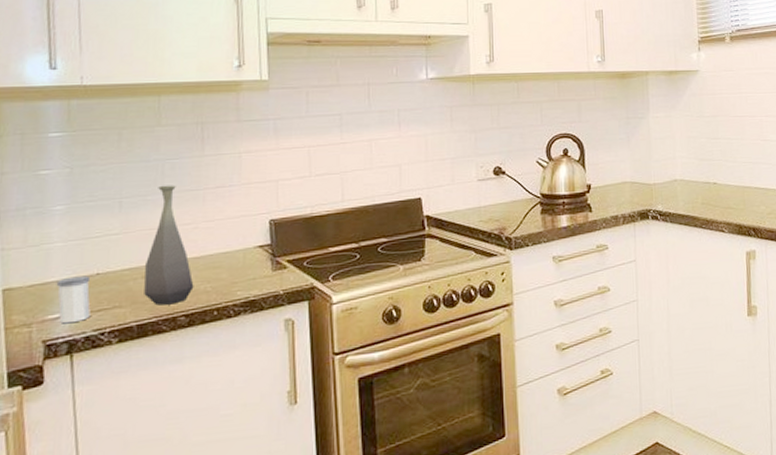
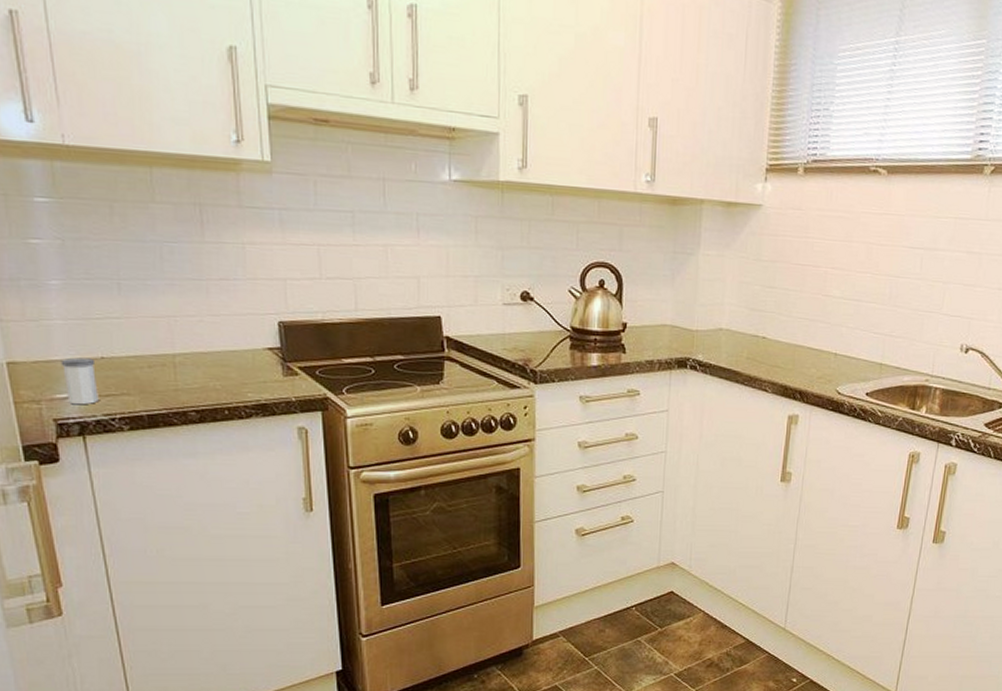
bottle: present [144,185,194,306] -> none [151,270,203,398]

